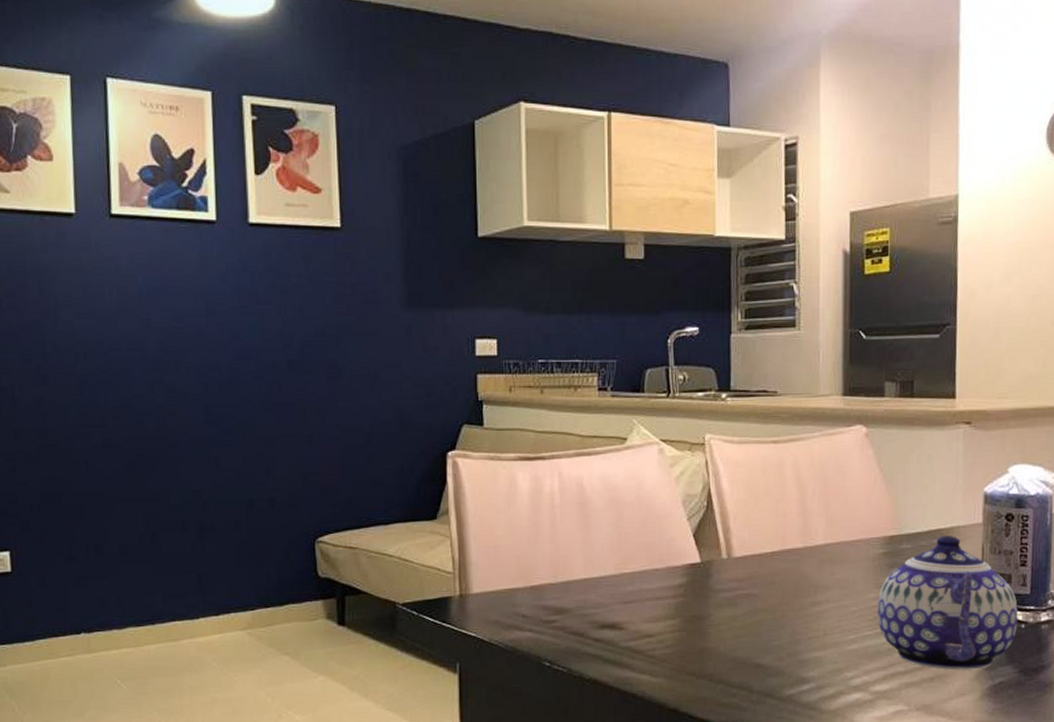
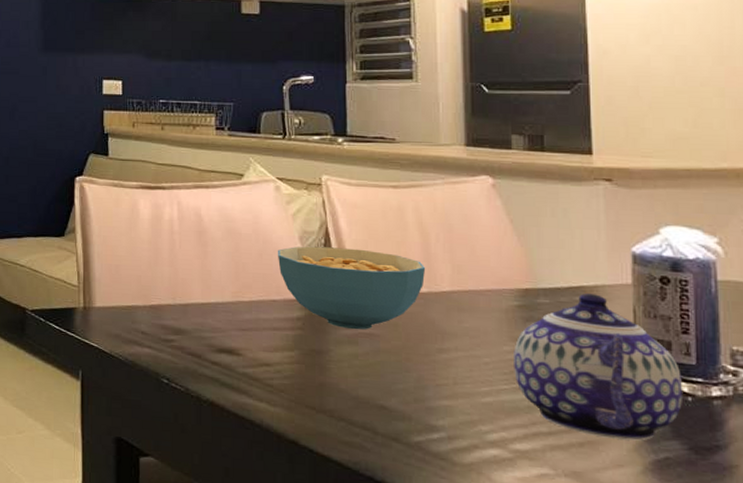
cereal bowl: none [661,509,802,592] -> present [278,246,426,330]

